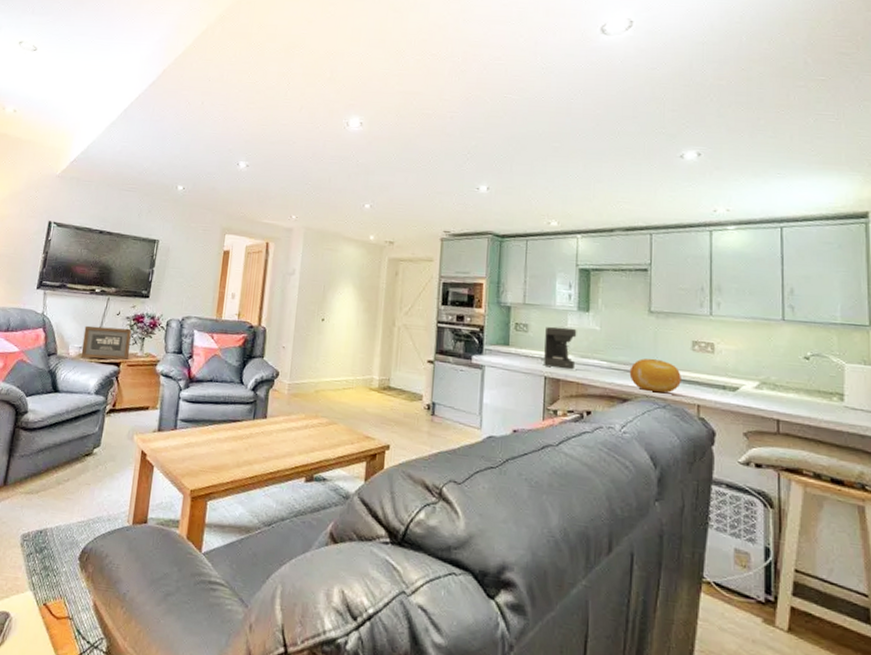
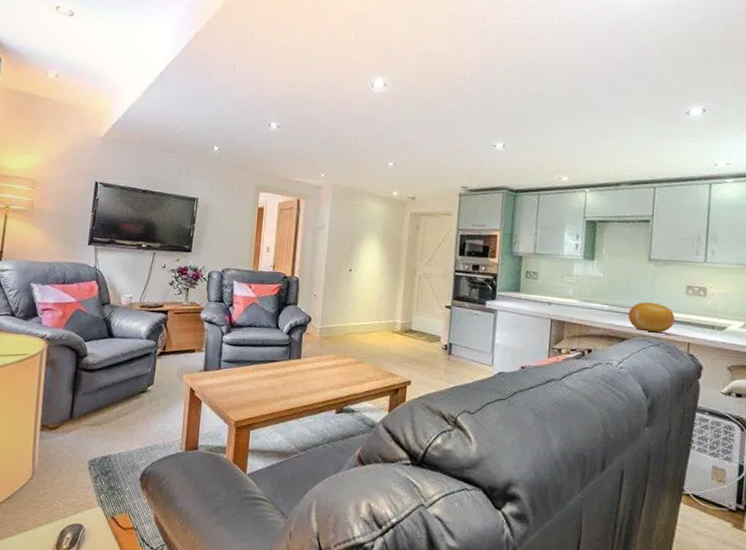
picture frame: present [80,325,132,361] -> none [131,277,177,309]
coffee maker: present [544,326,577,370] -> none [551,274,582,313]

